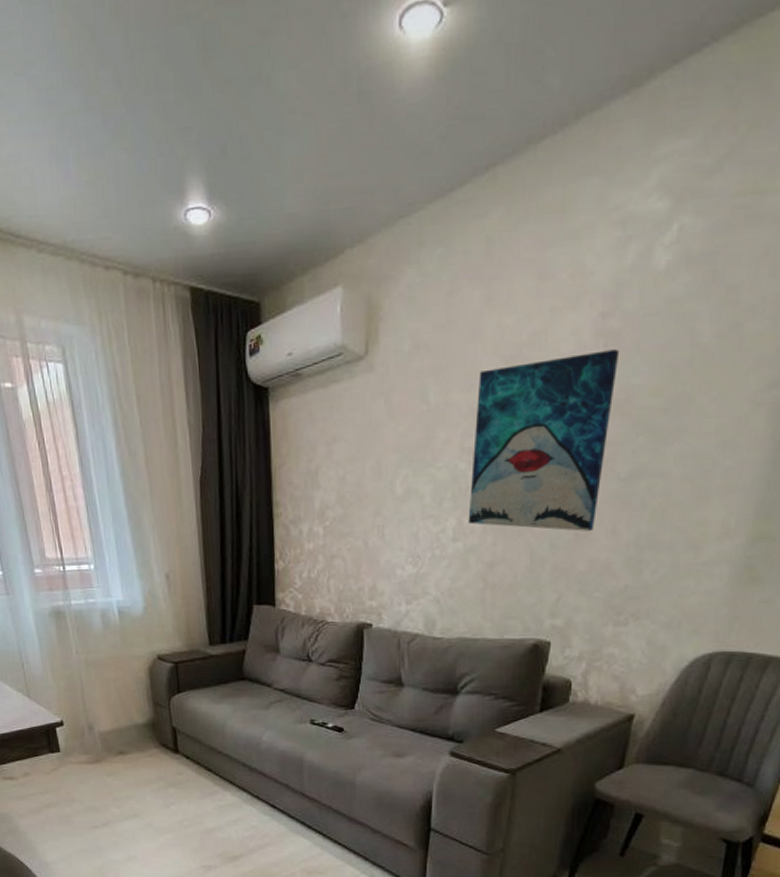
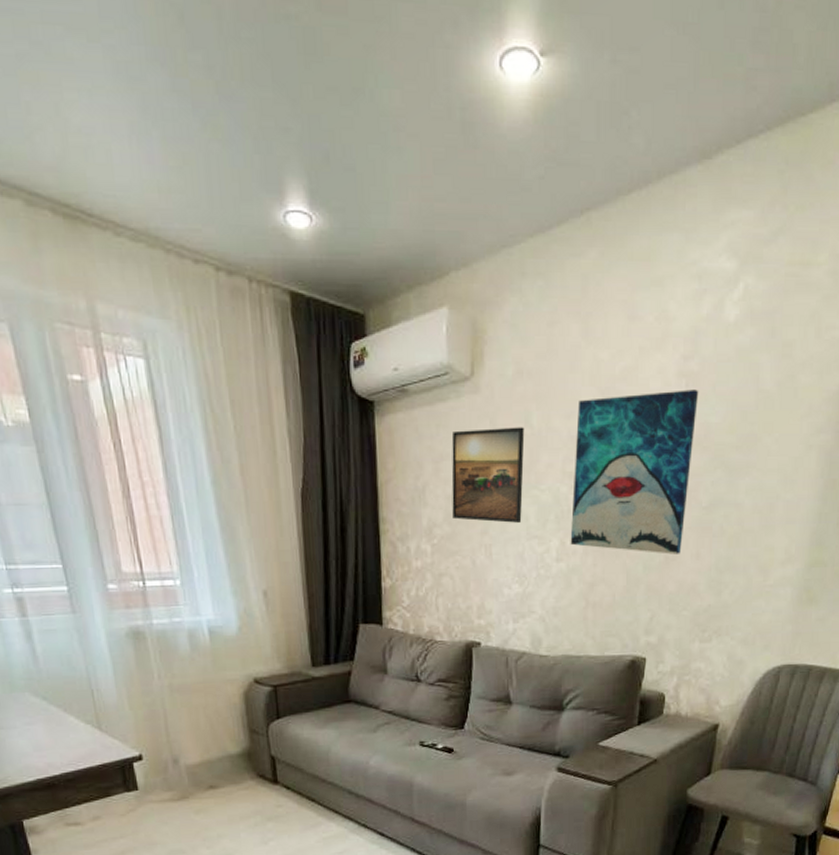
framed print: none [344,403,421,503] -> present [451,427,525,523]

